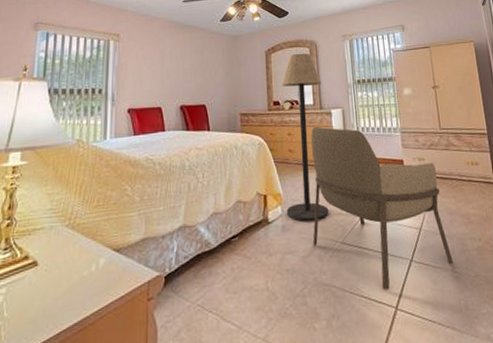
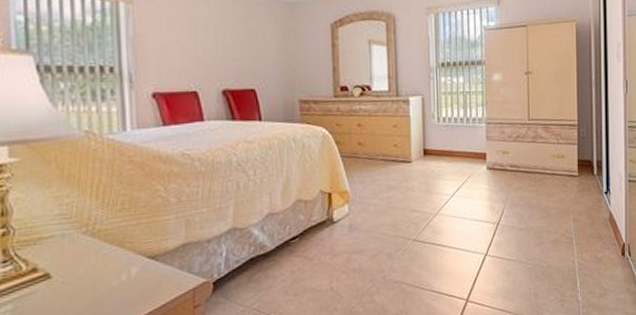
floor lamp: present [281,53,329,221] -> none [350,28,402,220]
armchair: present [311,126,453,291] -> none [383,116,528,285]

